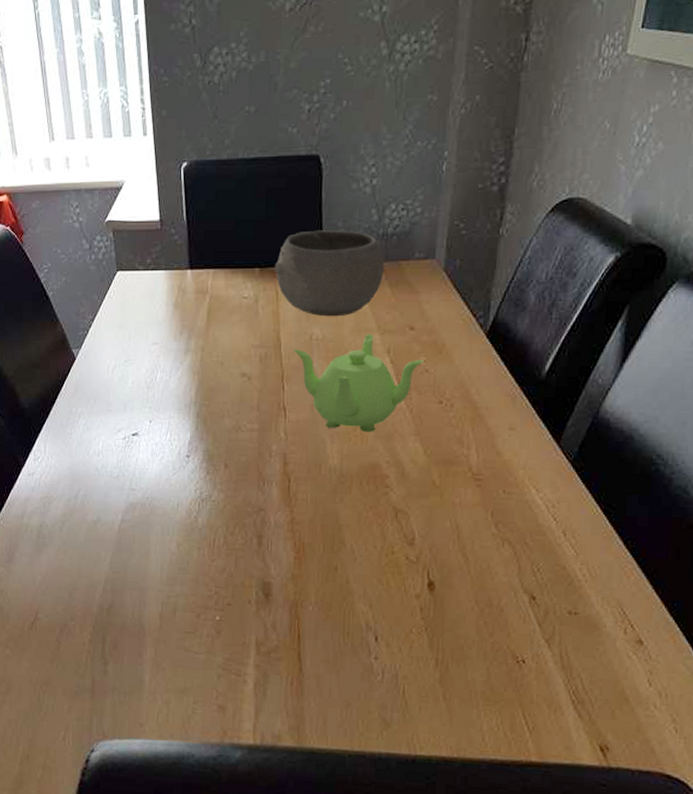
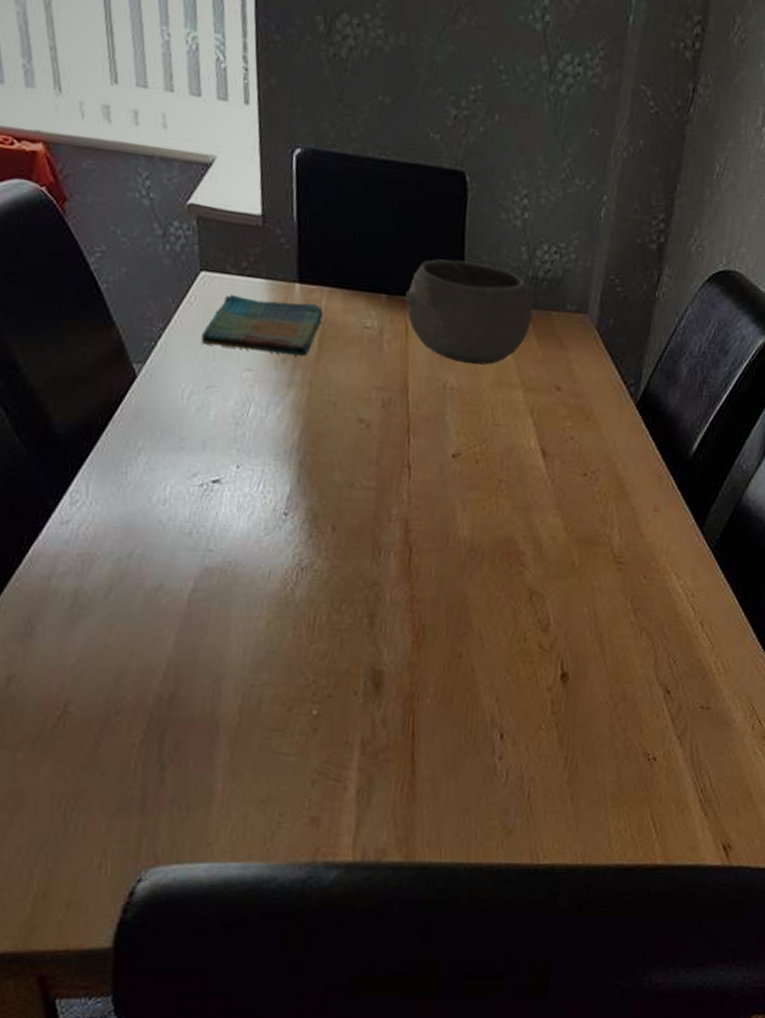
dish towel: none [119,284,209,328] -> present [200,294,323,357]
teapot: present [294,334,425,433] -> none [423,389,571,502]

